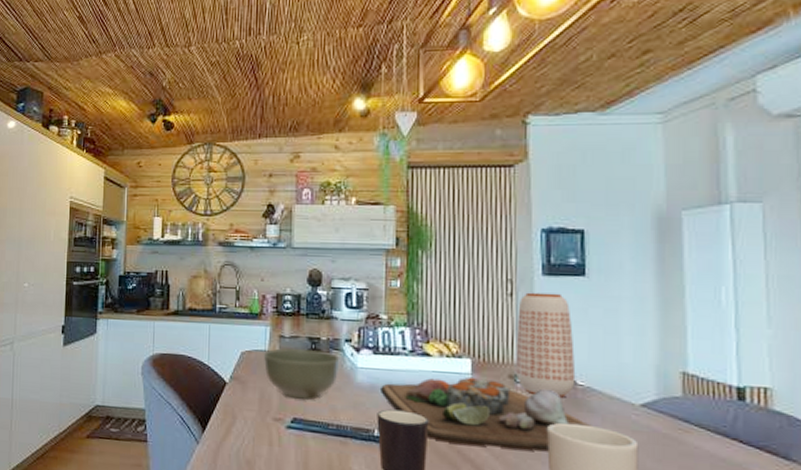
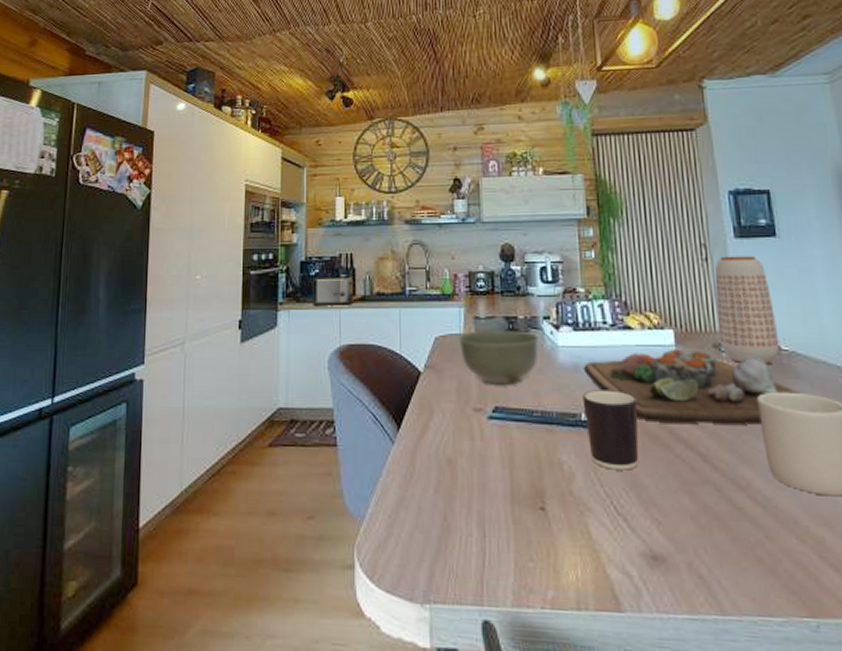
toaster: none [128,291,169,319] -> present [312,278,355,307]

